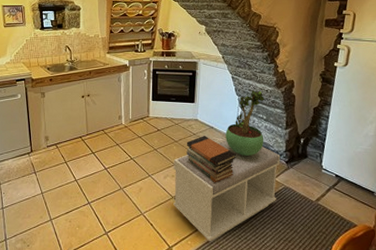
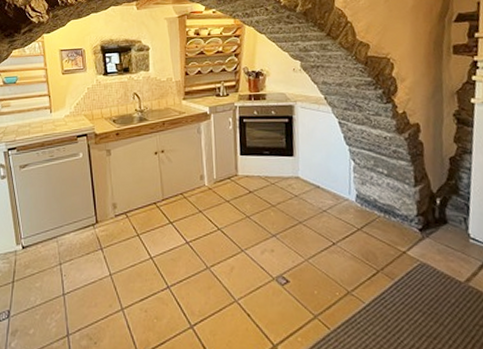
bench: present [173,140,281,242] -> none [271,203,412,339]
book stack: present [186,136,236,183] -> none [286,198,353,259]
potted plant: present [225,89,266,156] -> none [336,136,388,223]

